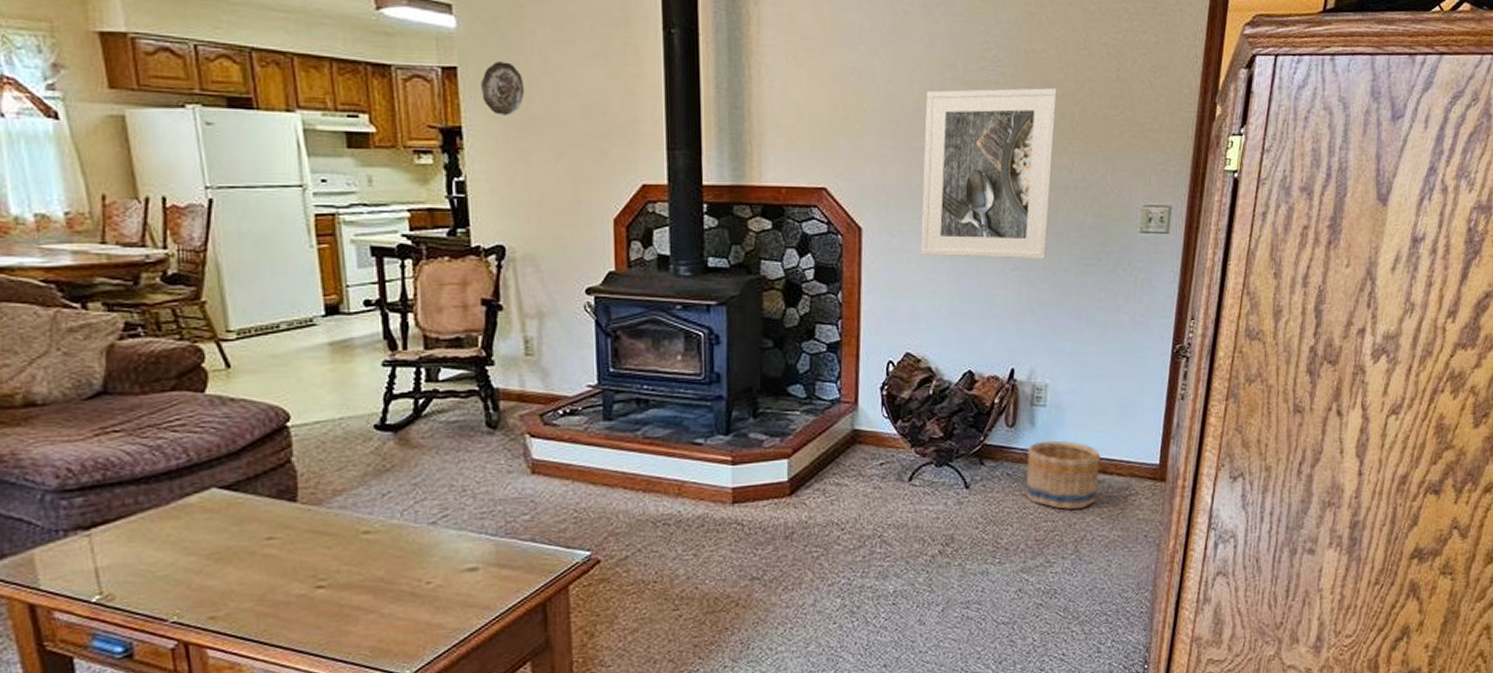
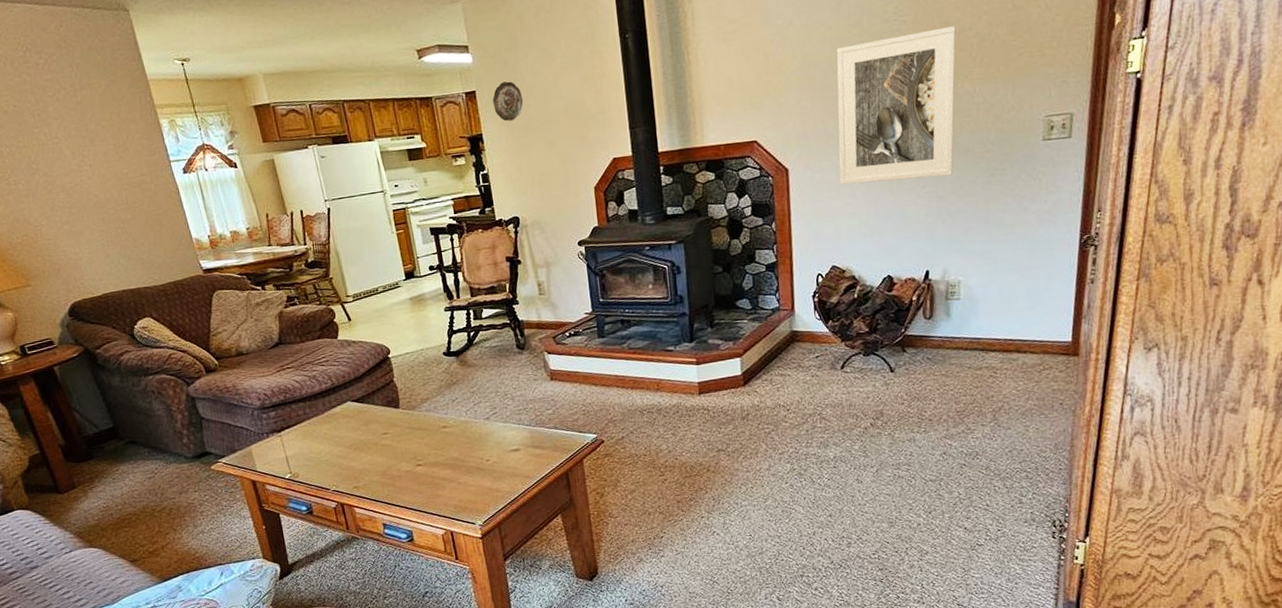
basket: present [1026,440,1101,509] -> none [944,326,1014,385]

